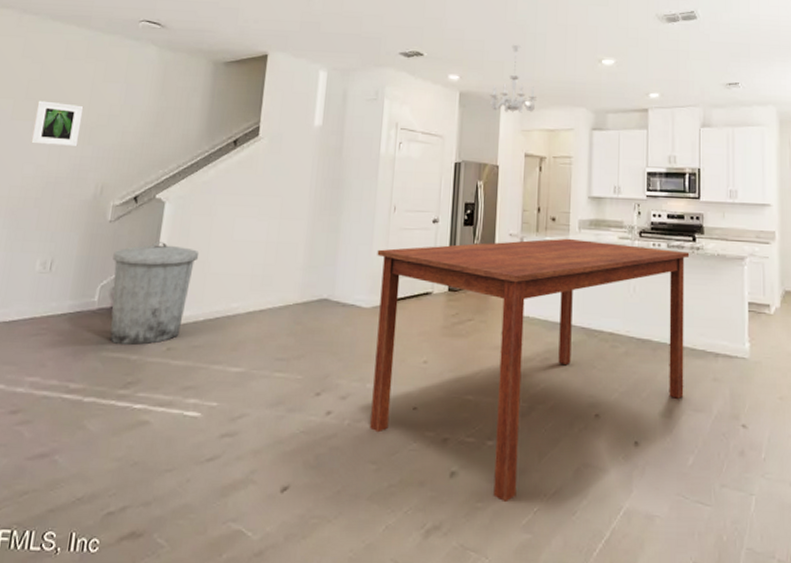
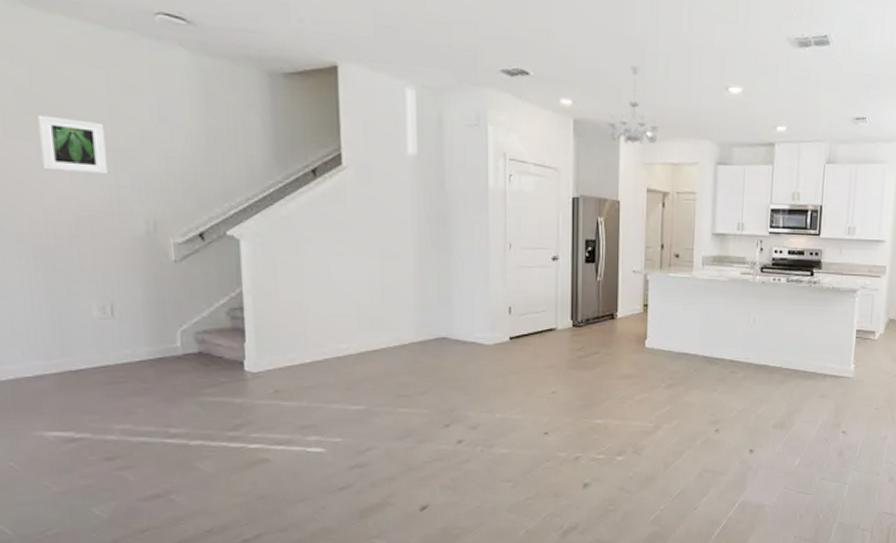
trash can: present [110,242,200,345] -> none [188,283,293,388]
dining table: present [370,238,690,501] -> none [495,274,807,504]

